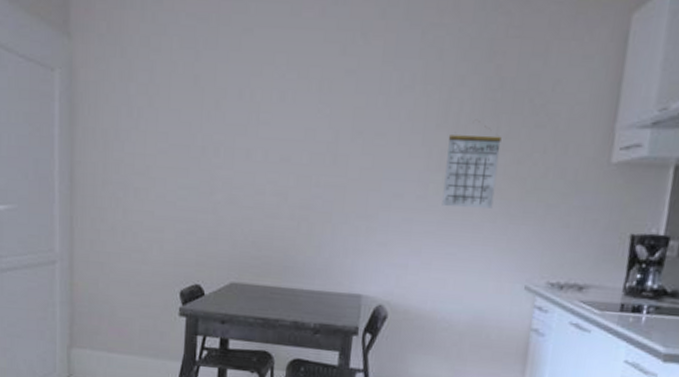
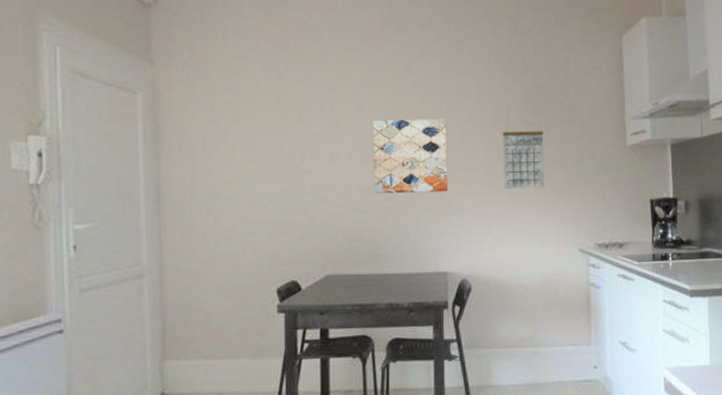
wall art: none [289,112,381,203] -> present [373,119,448,194]

